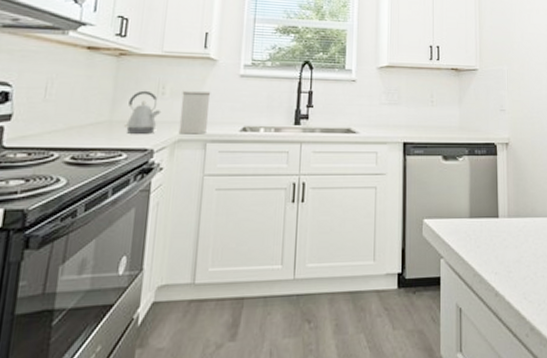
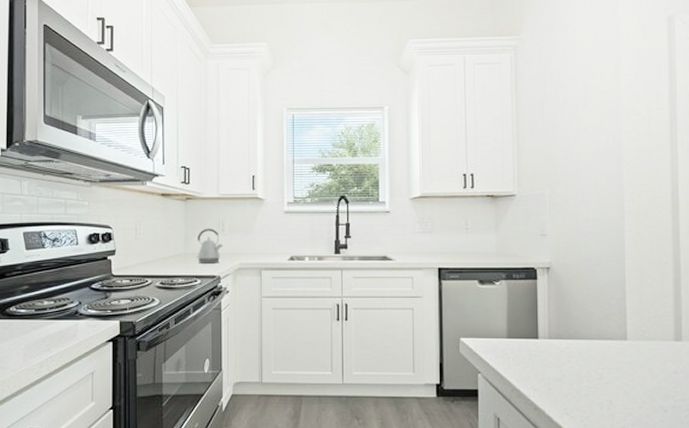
canister: present [178,90,211,134] -> none [238,226,261,263]

